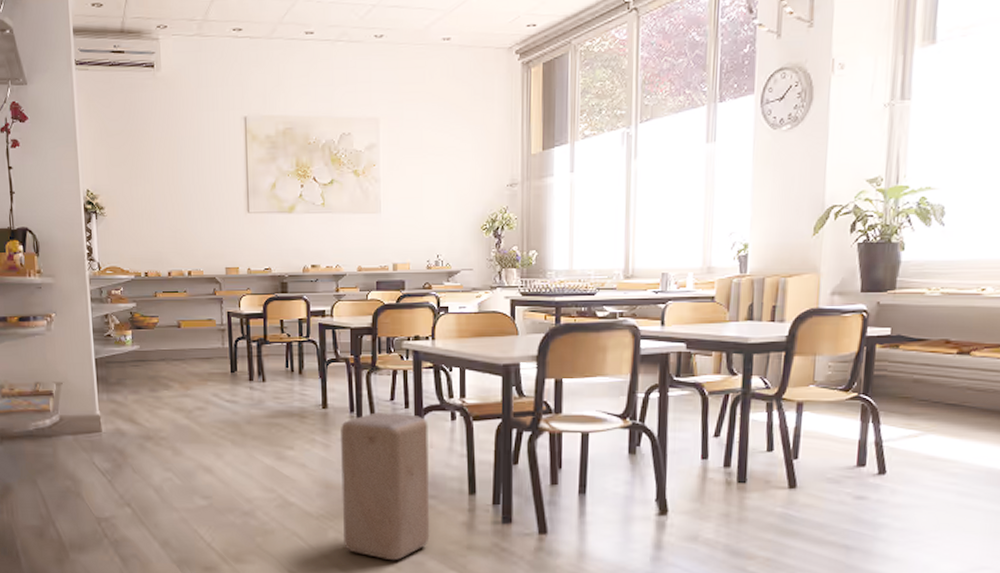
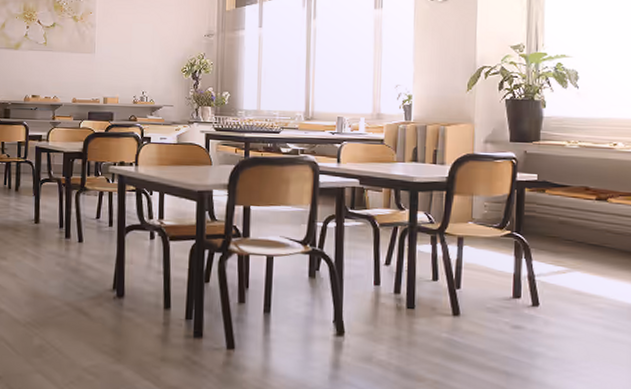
stool: present [341,412,430,561] -> none [47,229,130,370]

